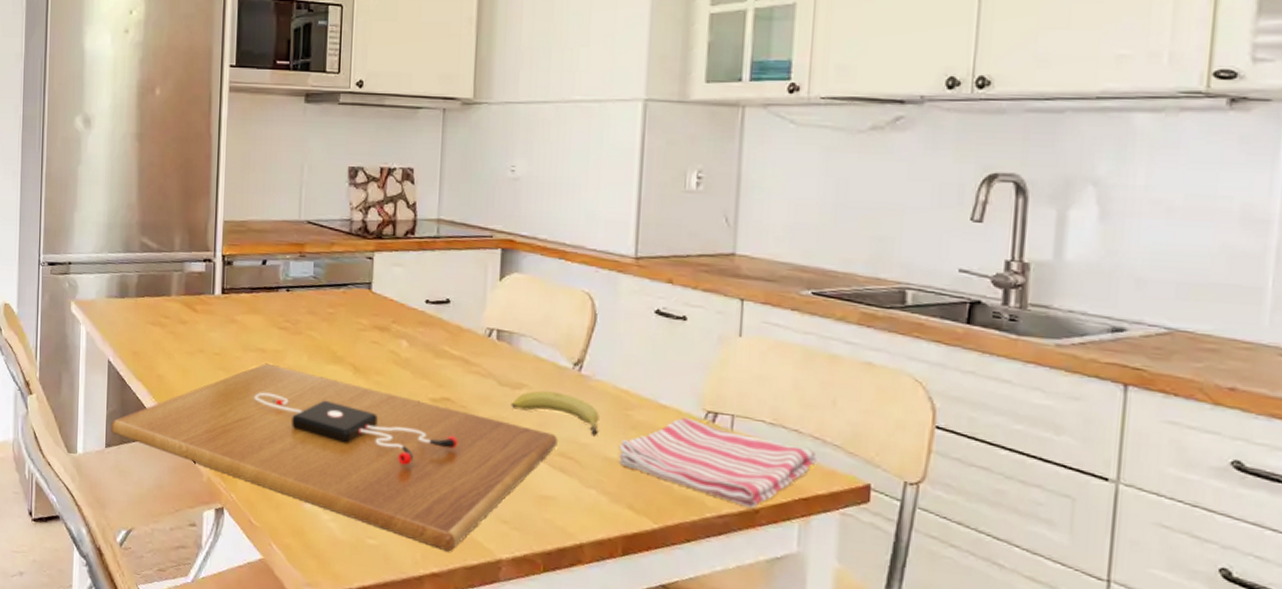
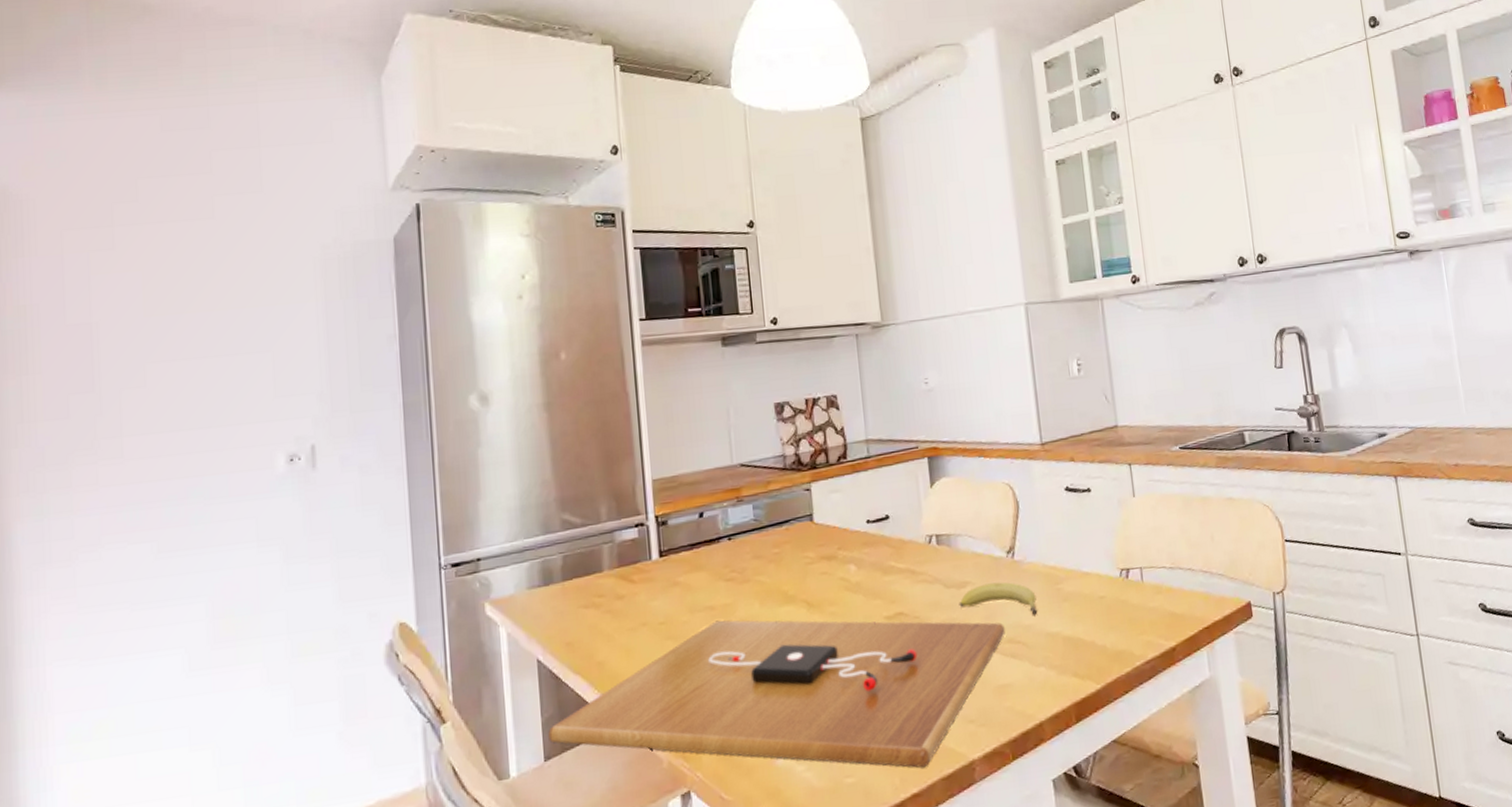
dish towel: present [618,417,817,509] -> none [1056,578,1209,648]

